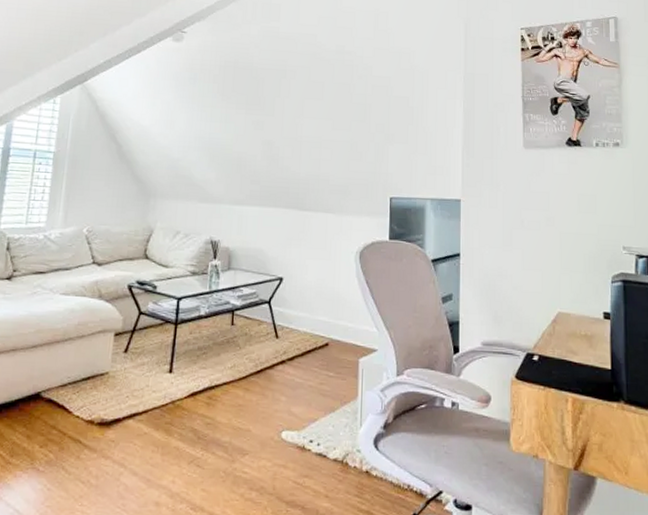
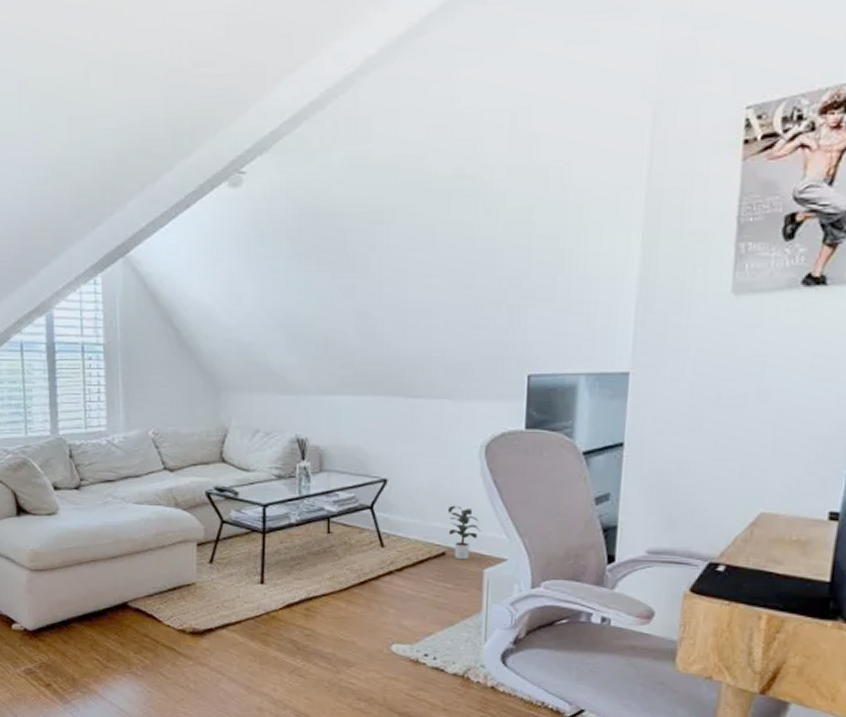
potted plant: none [330,302,357,350] -> present [447,505,482,560]

